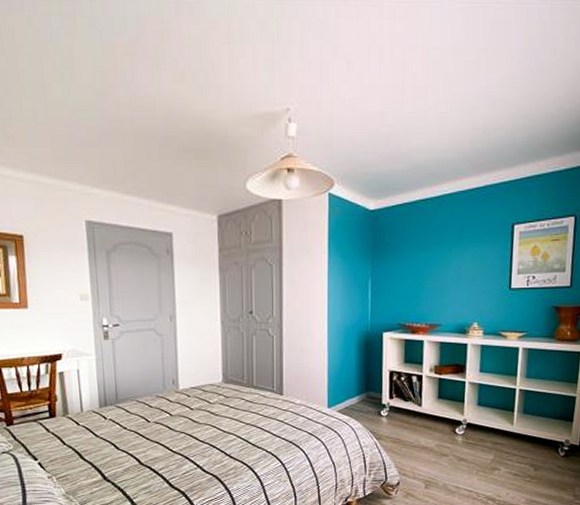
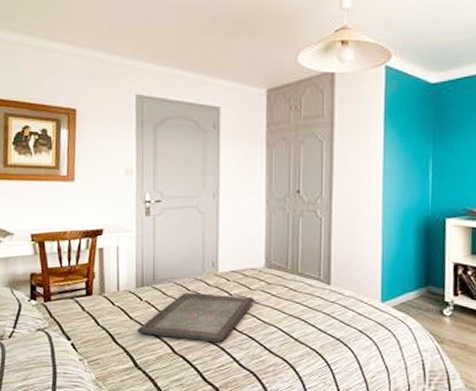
serving tray: none [103,409,214,453] -> present [137,292,254,343]

